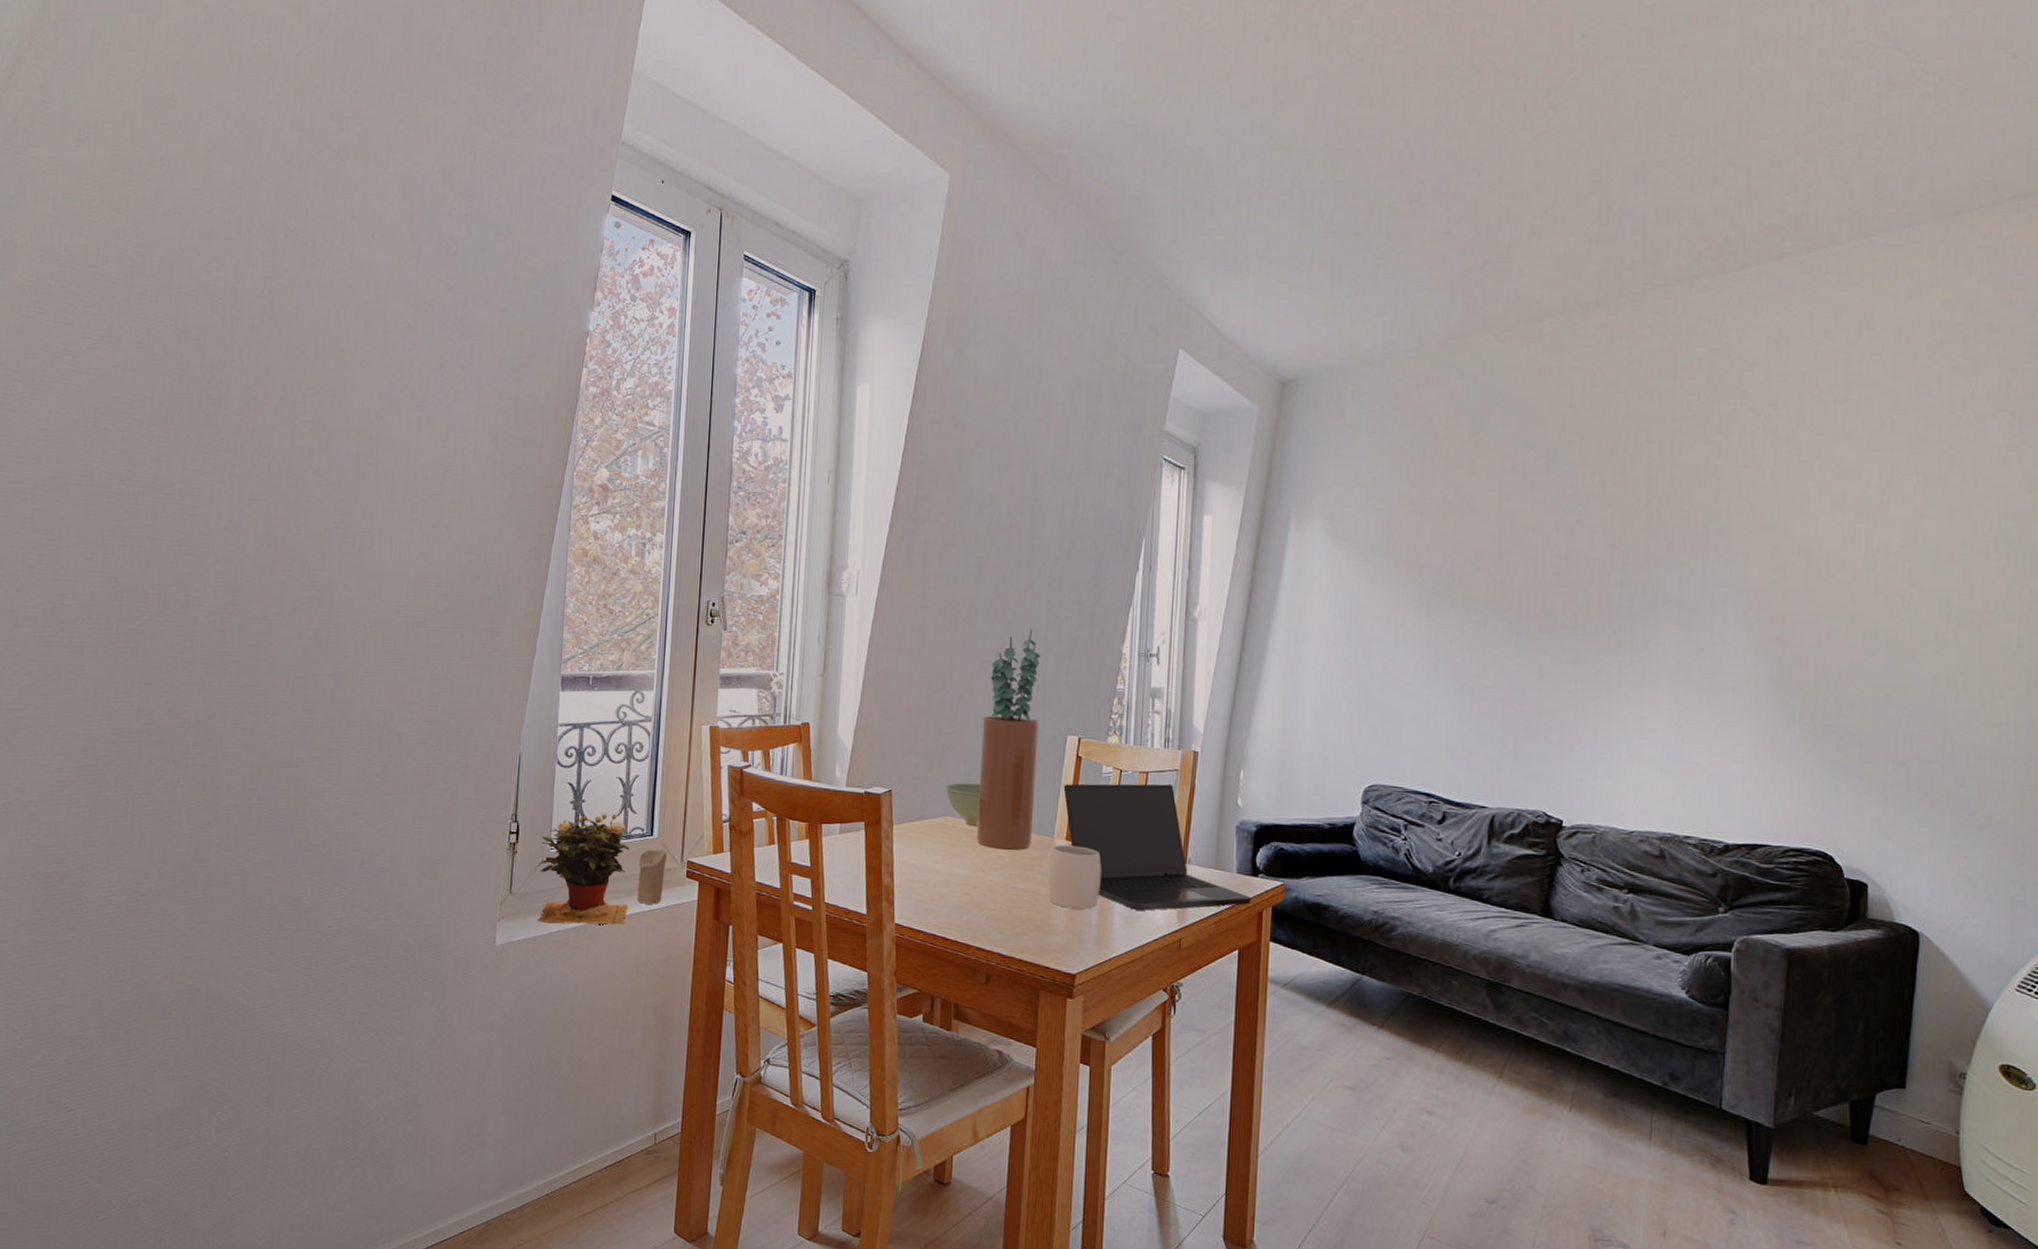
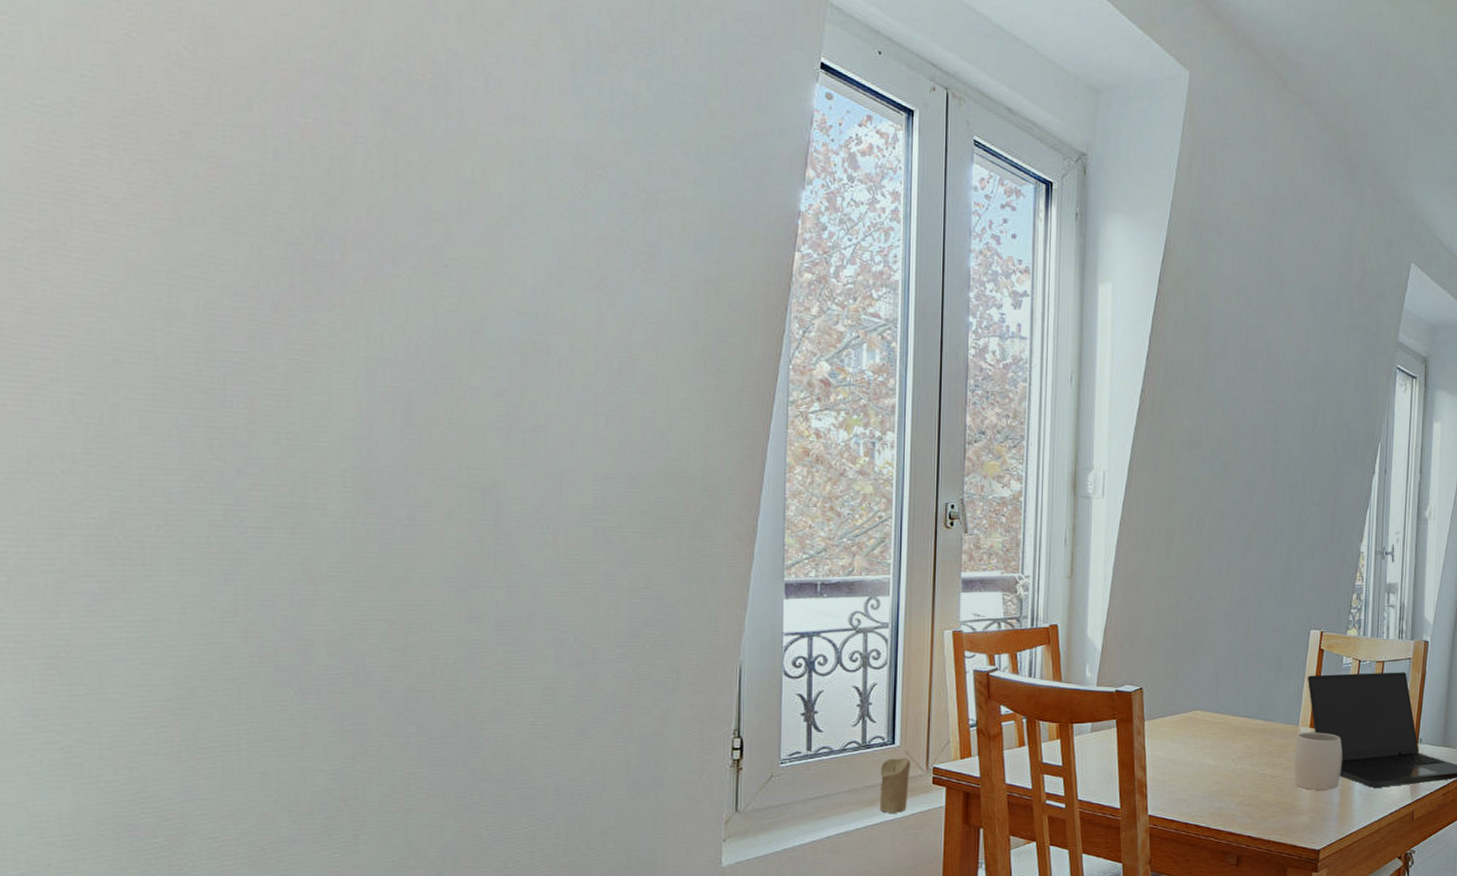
flower arrangement: present [537,813,630,925] -> none [768,723,871,840]
bowl: present [945,783,981,828] -> none [1195,678,1229,720]
vase: present [977,629,1041,851] -> none [1226,529,1285,740]

